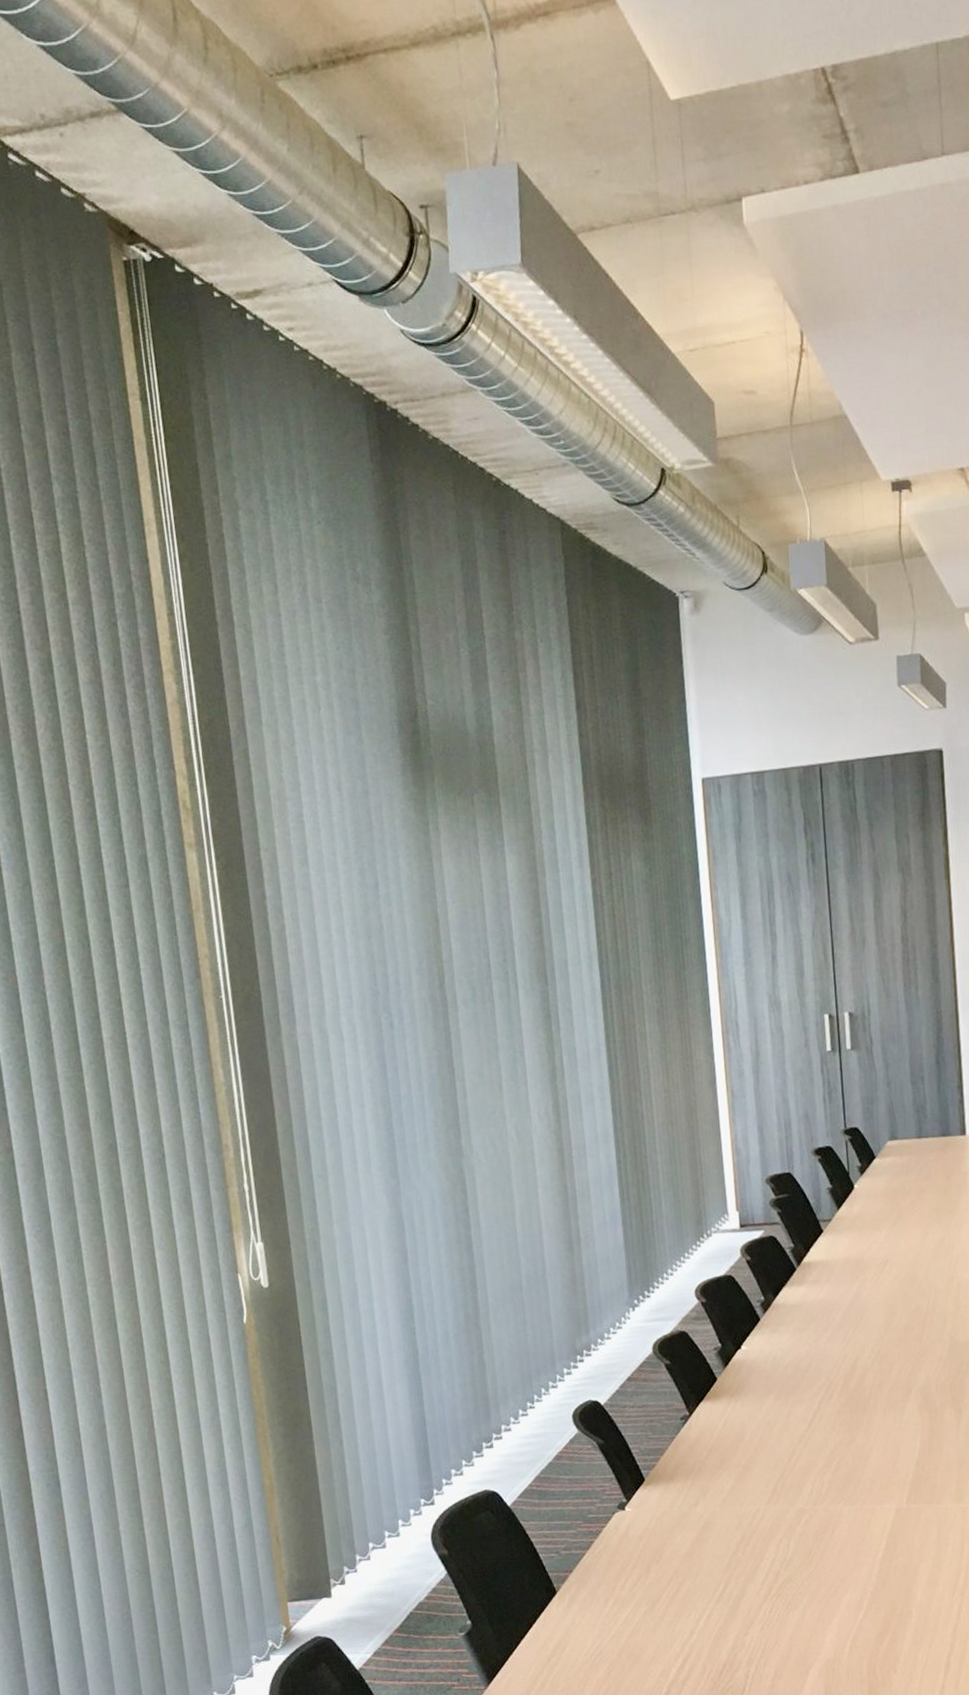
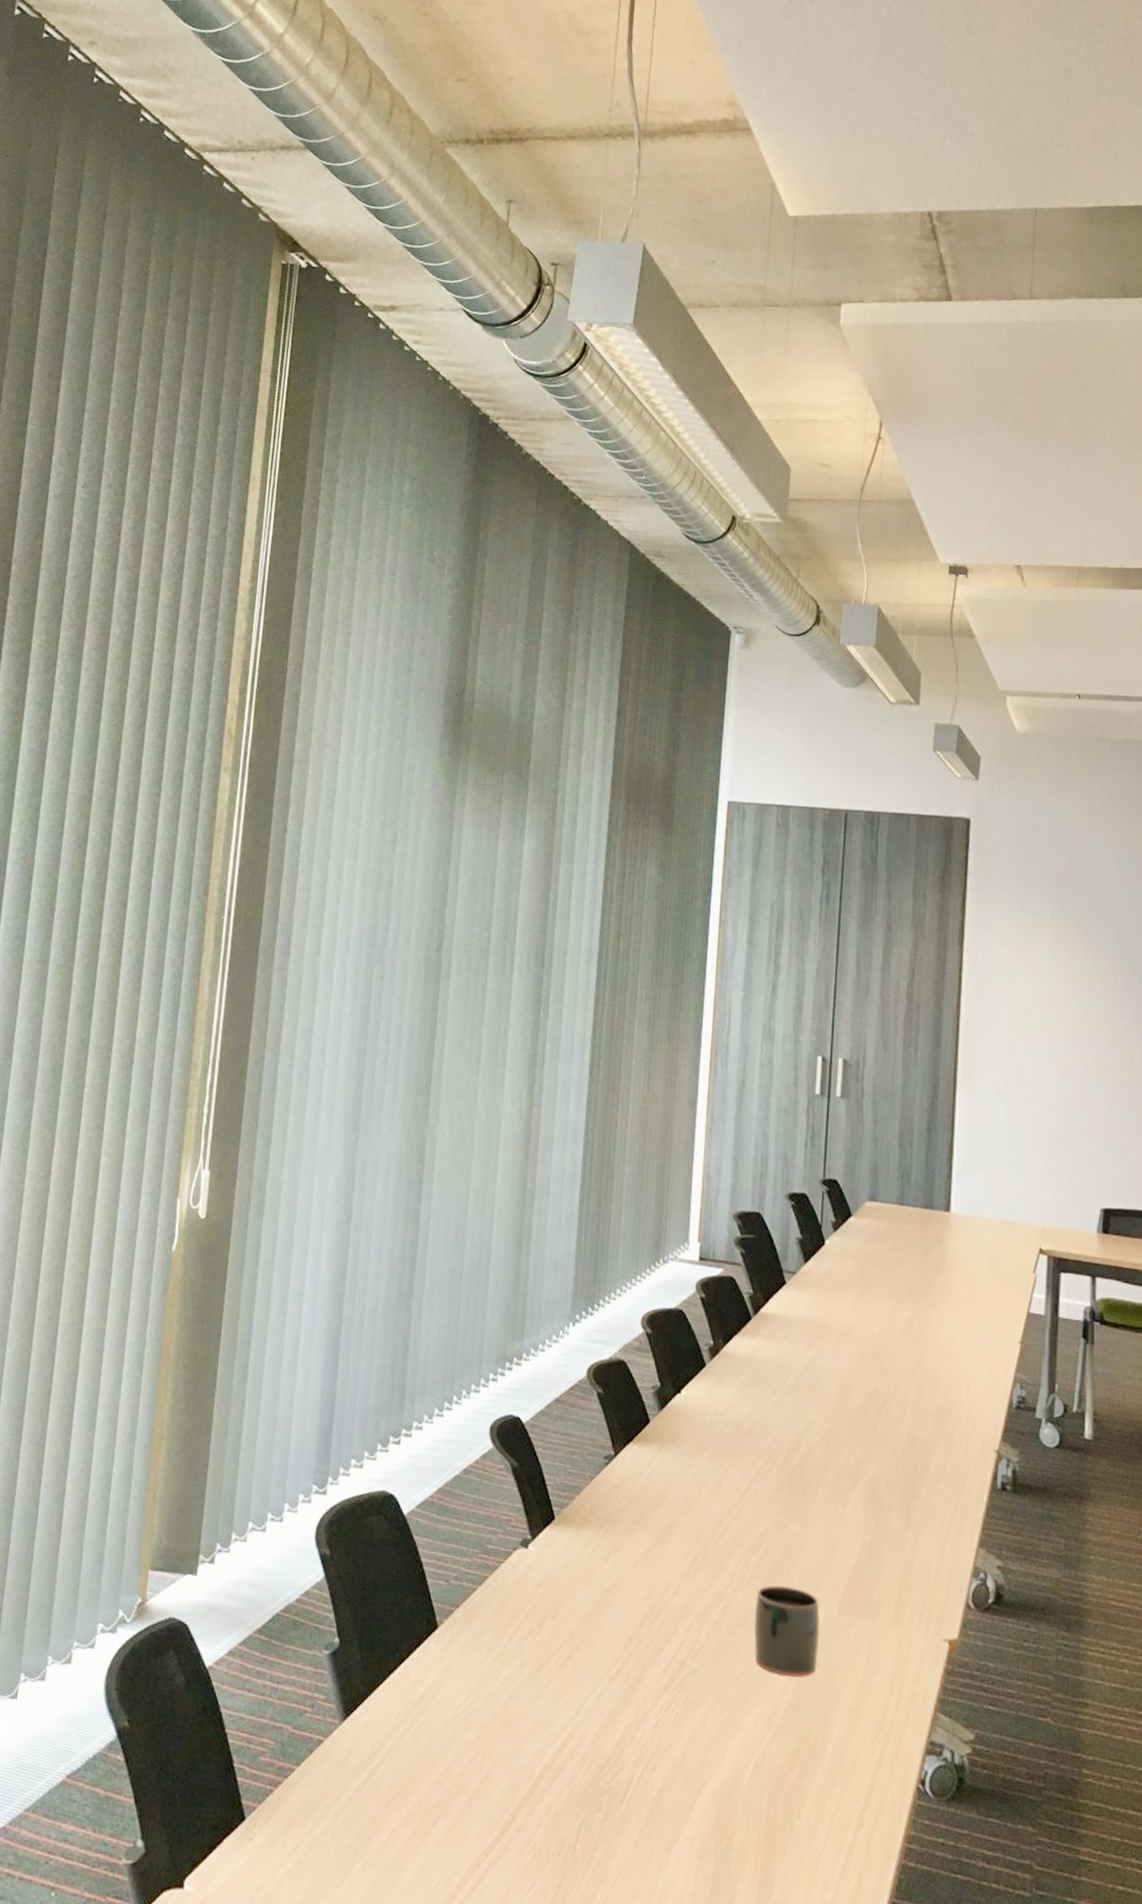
mug: none [834,1490,895,1565] -> present [753,1585,820,1677]

